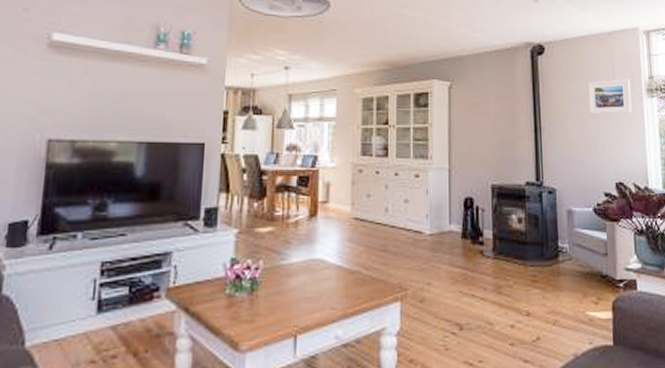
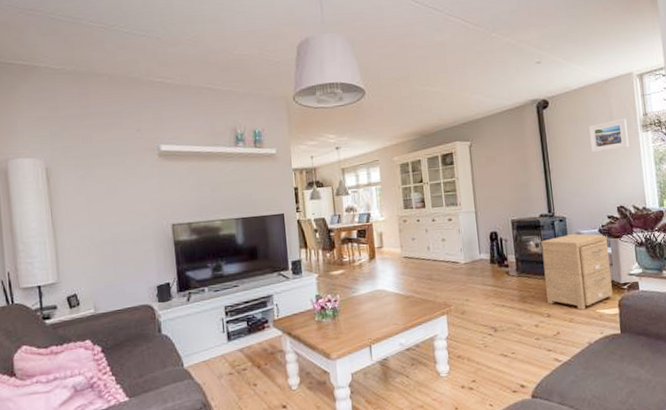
side table: none [525,211,606,310] -> present [541,233,613,310]

